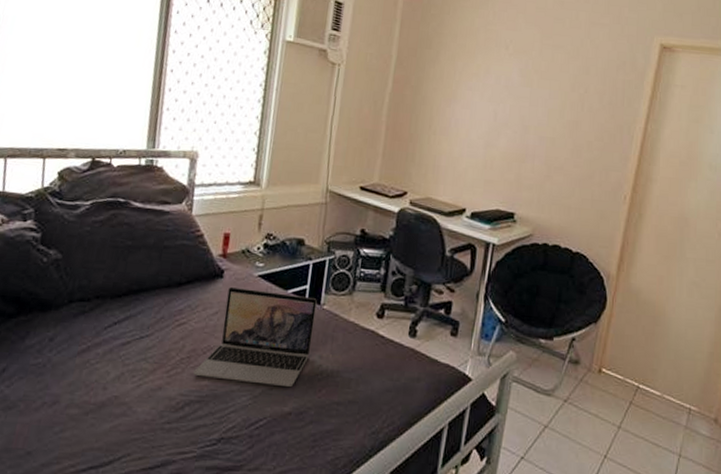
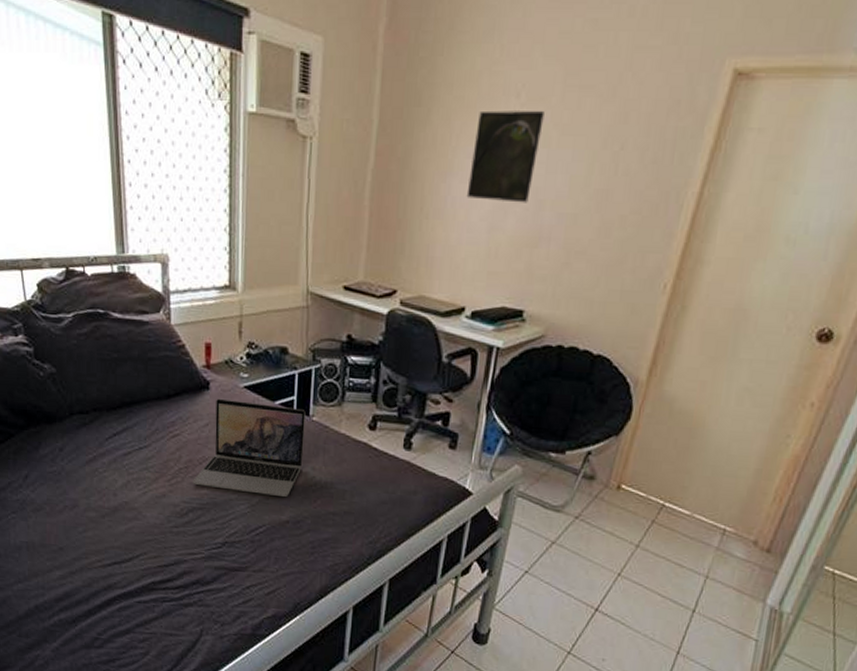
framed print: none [467,56,527,128] -> present [466,110,545,203]

